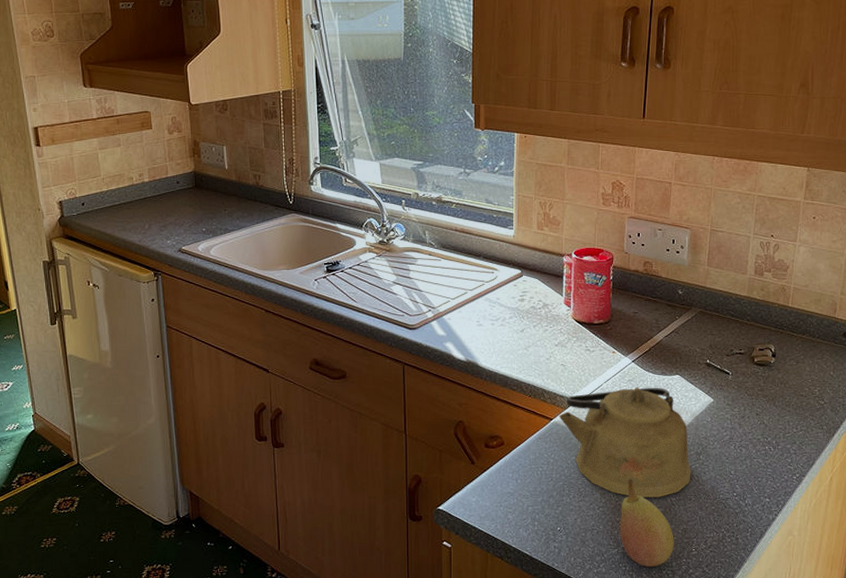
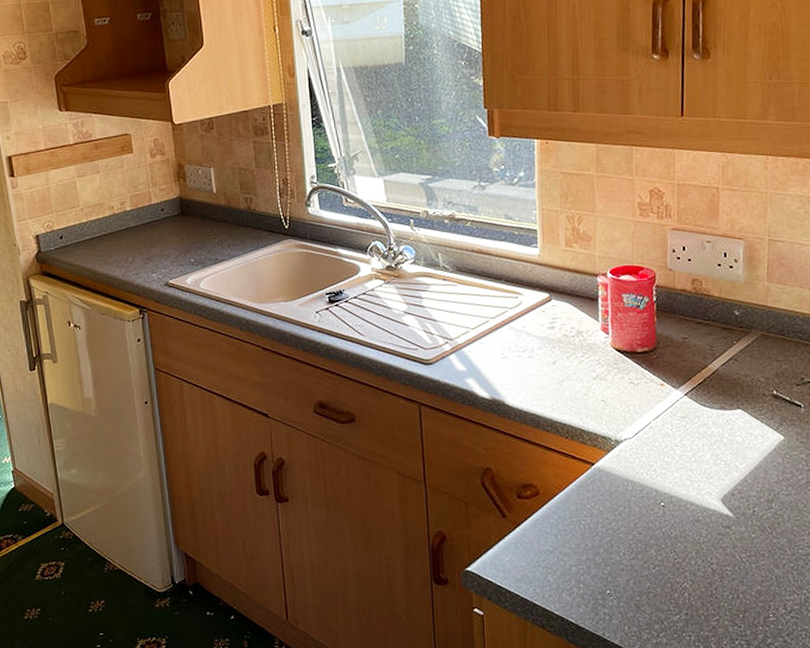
kettle: present [558,387,691,498] -> none [601,424,763,554]
fruit: present [619,479,674,567] -> none [680,532,747,636]

